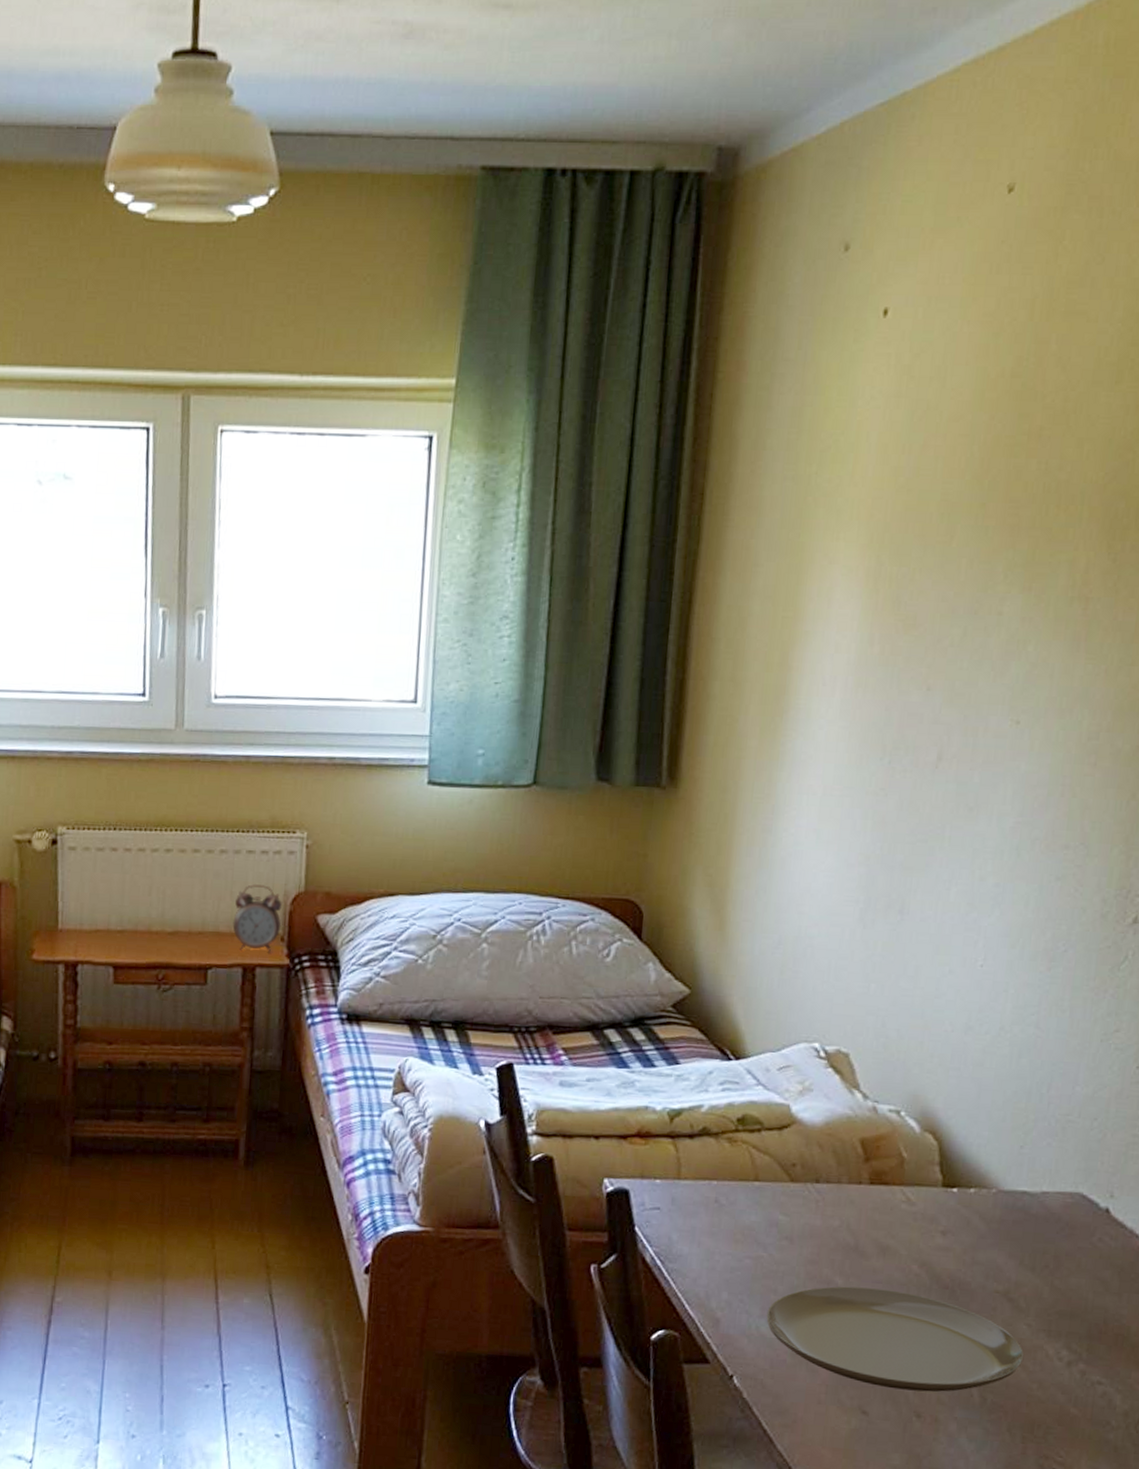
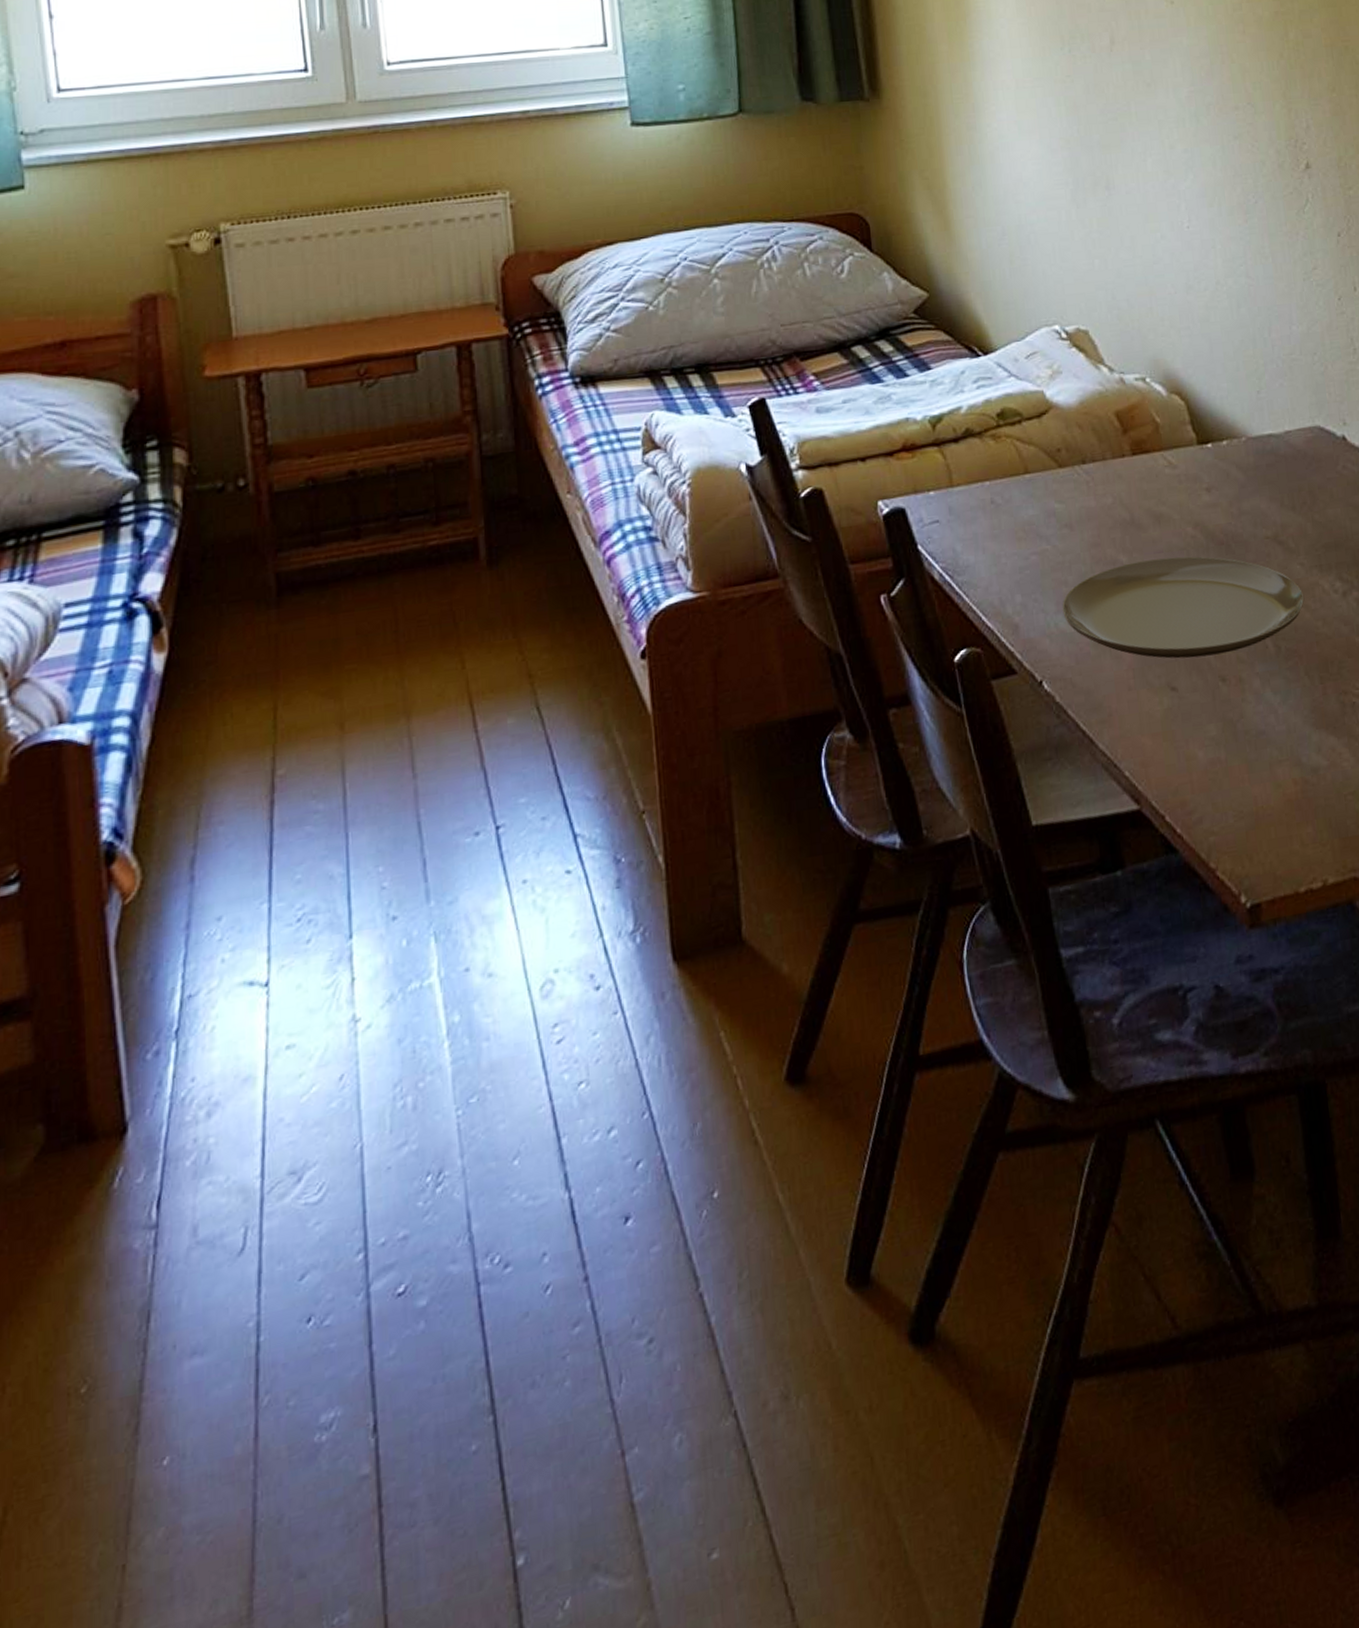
alarm clock: present [232,884,282,952] -> none [437,253,493,329]

